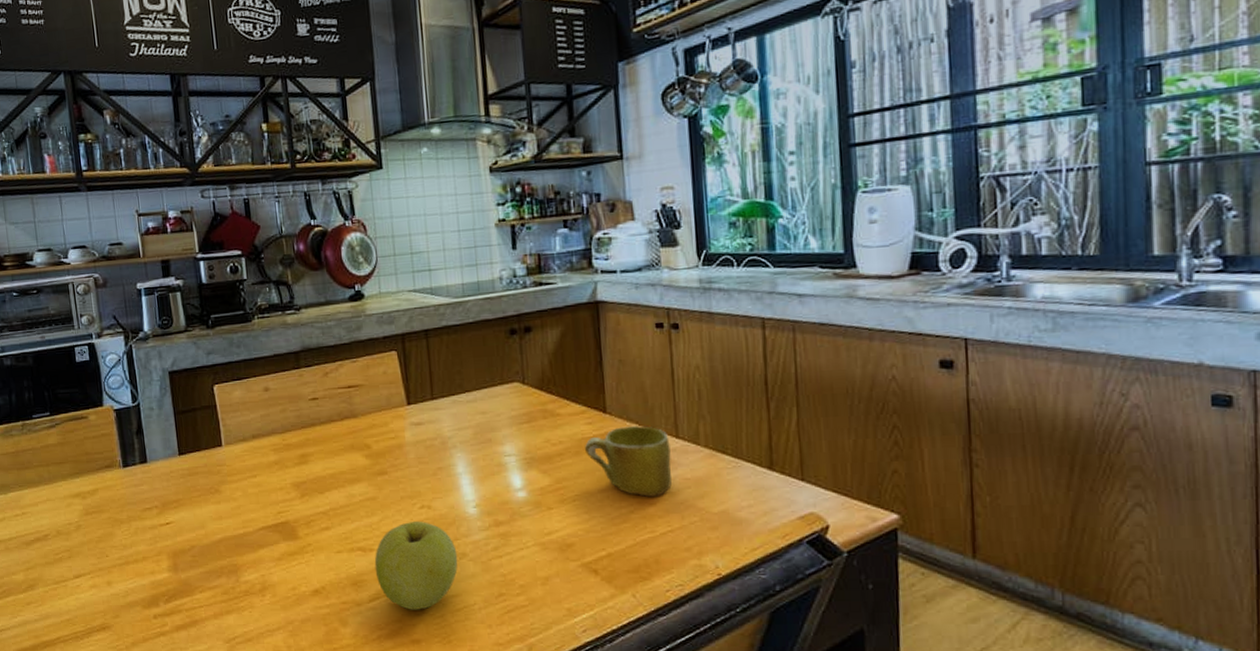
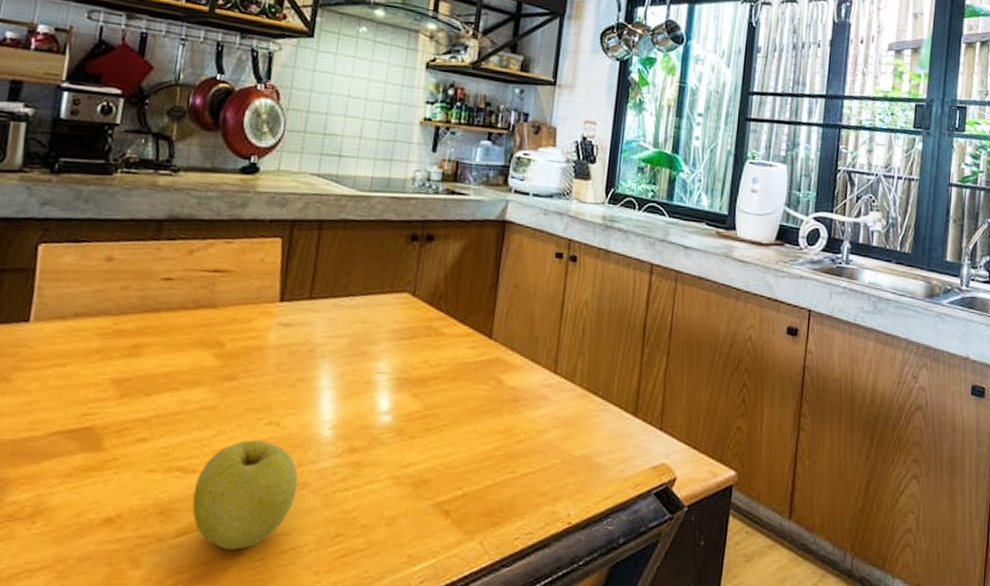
mug: present [584,426,672,497] -> none [462,355,548,434]

